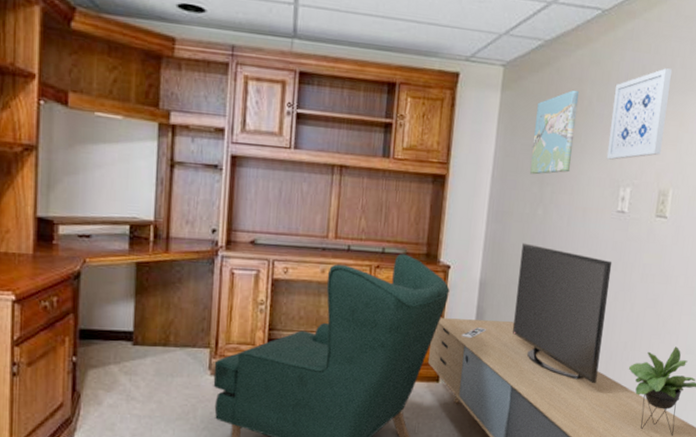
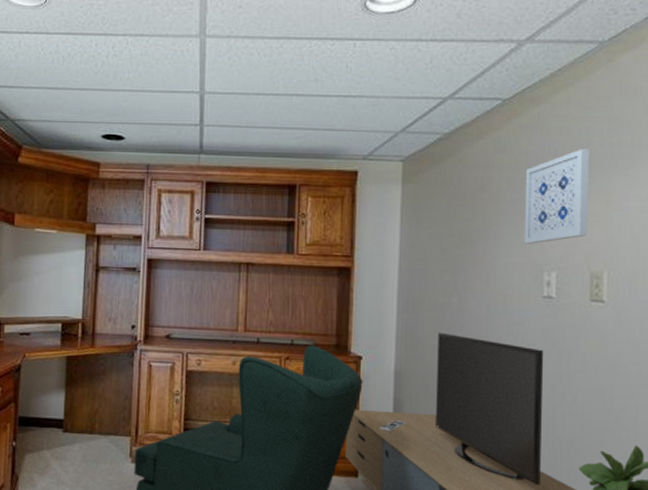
map: present [529,90,580,175] -> none [439,178,486,263]

